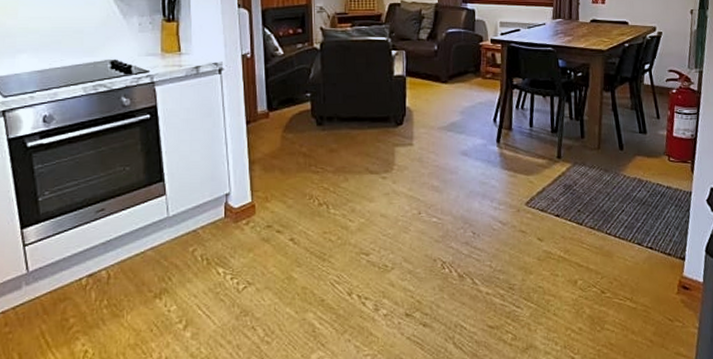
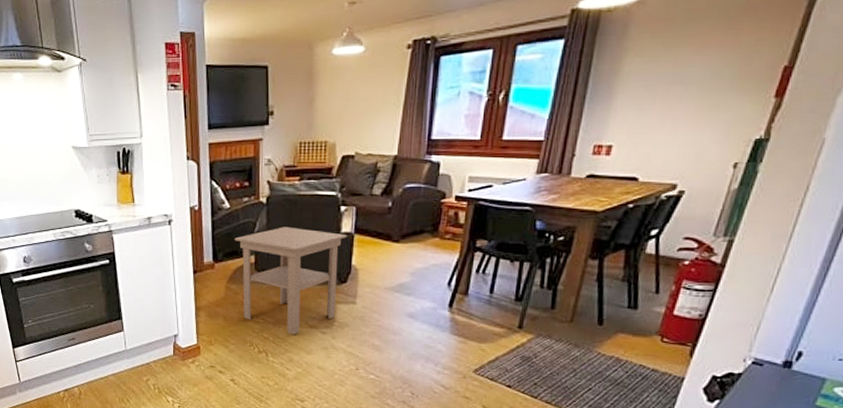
side table: none [289,71,400,182] -> present [234,227,347,334]

